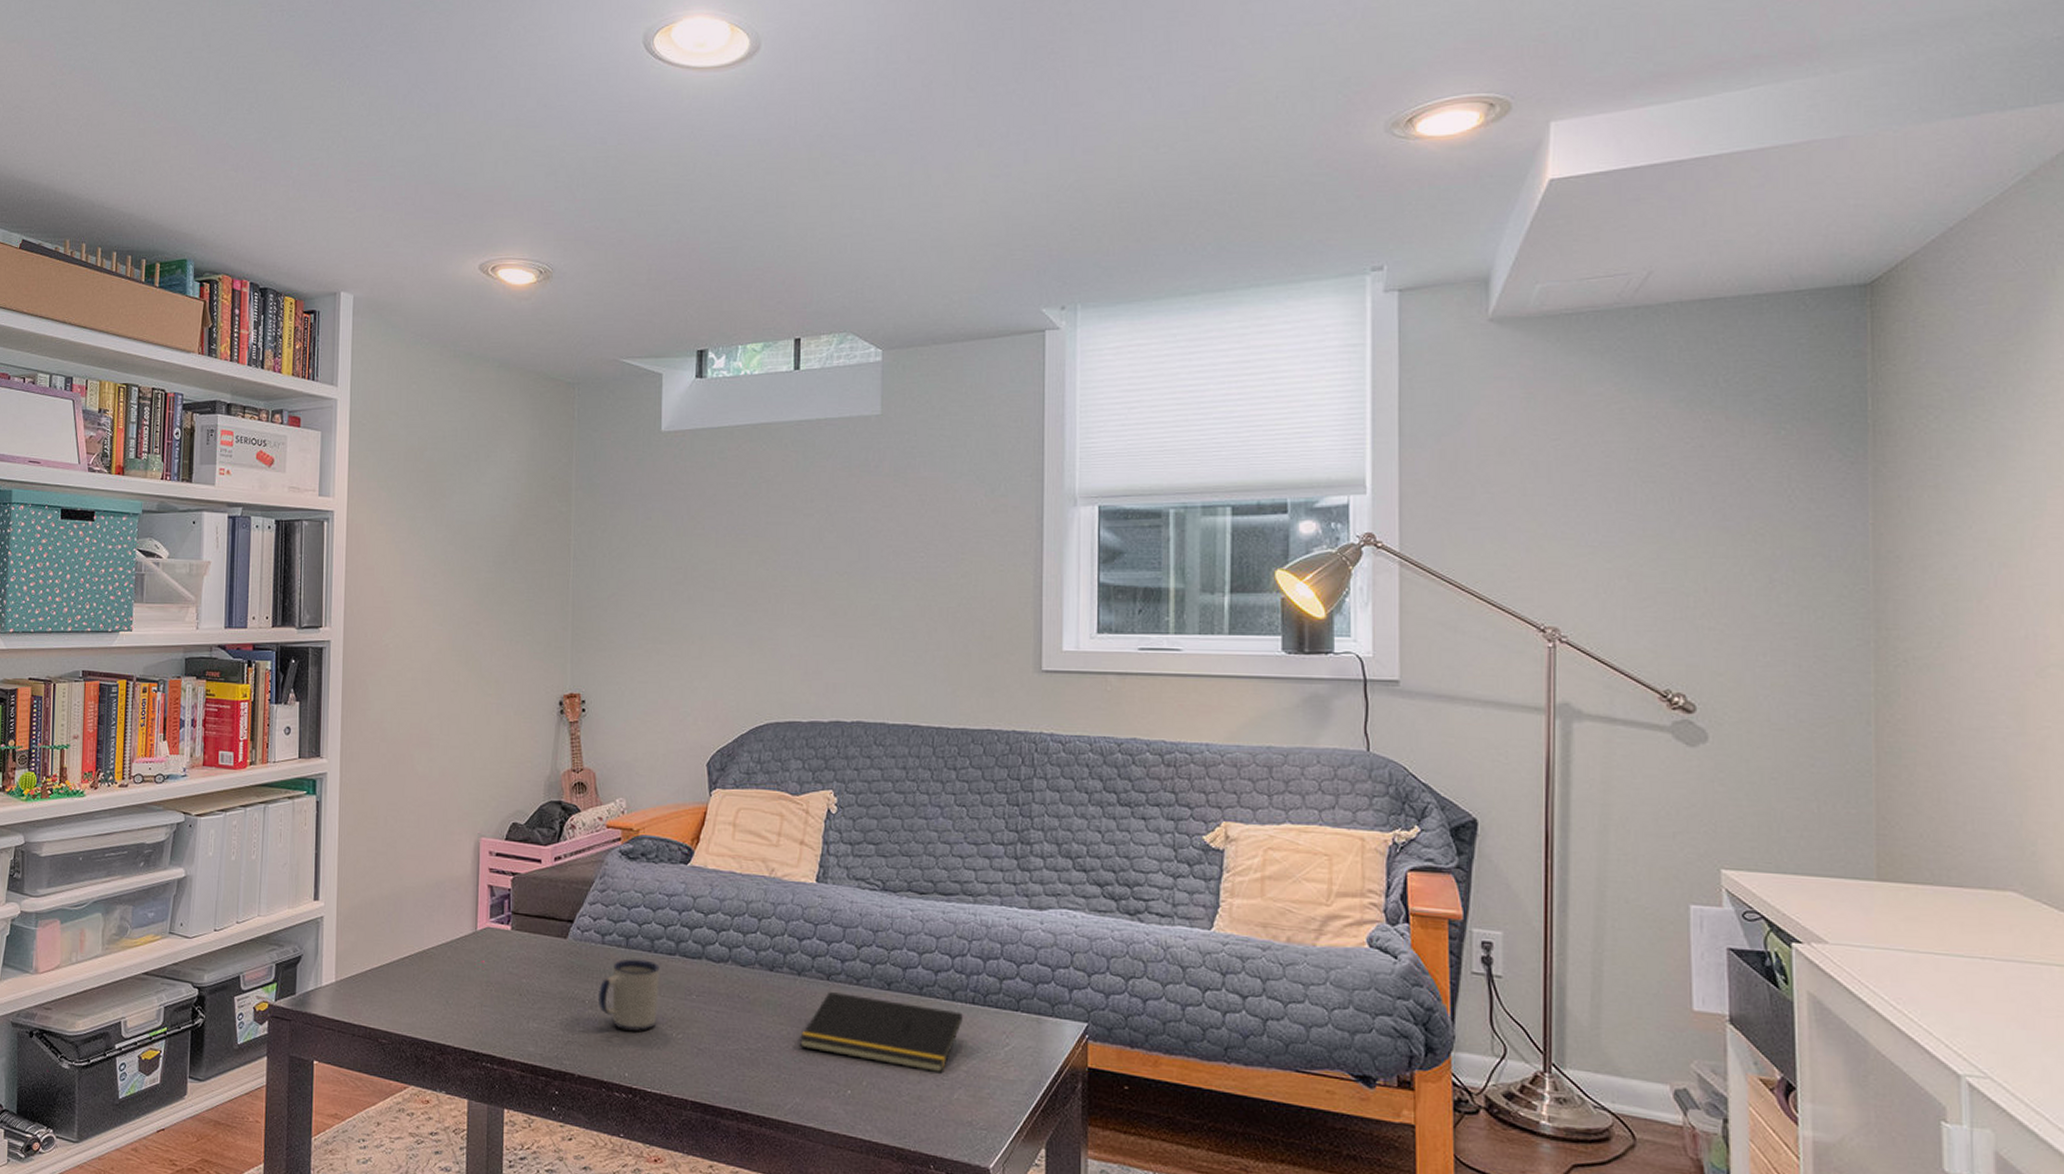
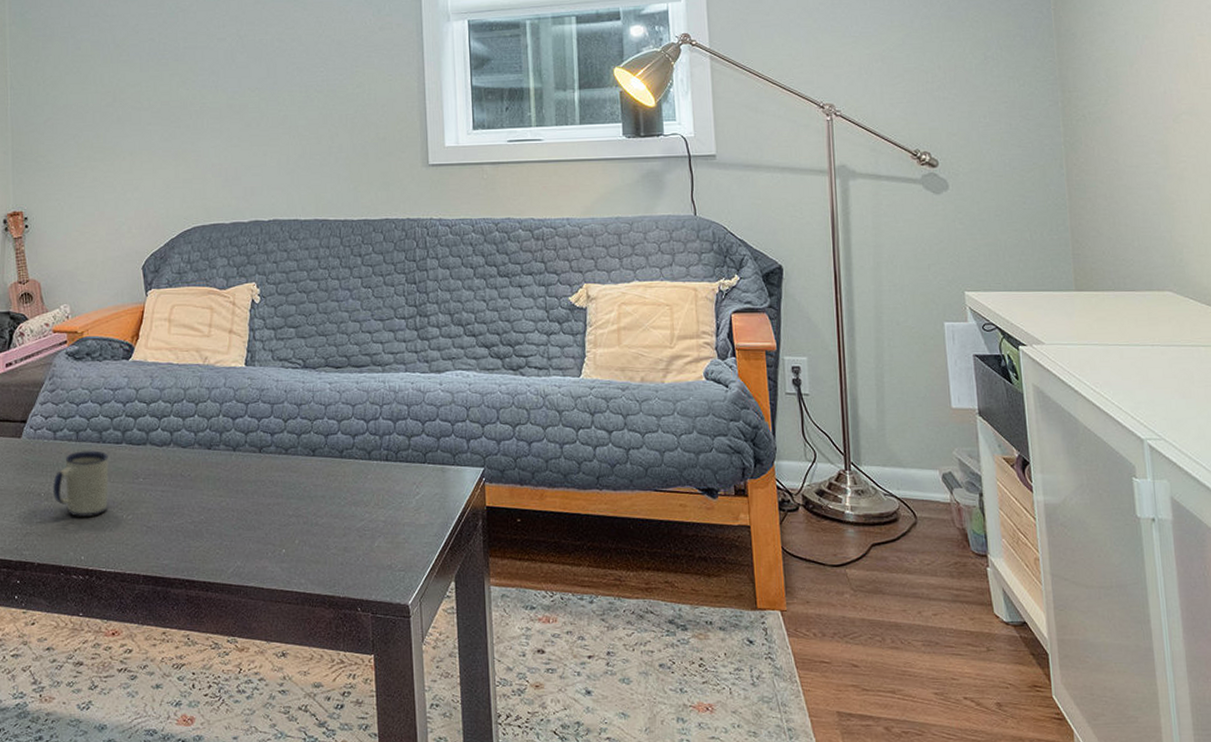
notepad: present [799,991,964,1074] -> none [237,462,380,526]

